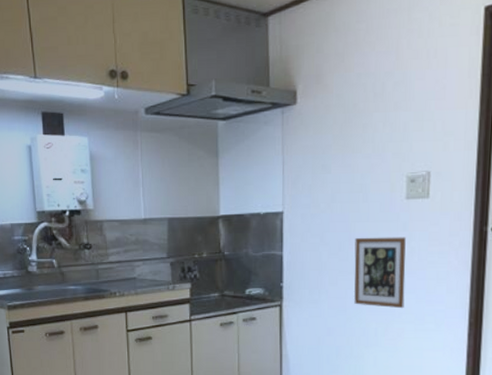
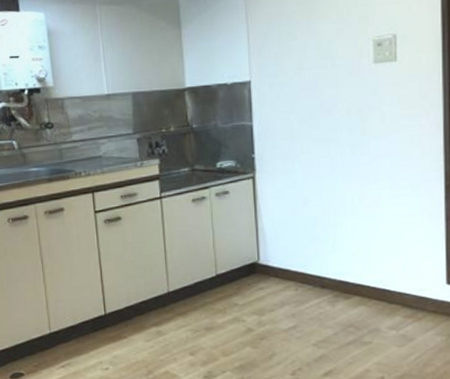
picture frame: present [354,237,406,309] -> none [325,101,379,175]

